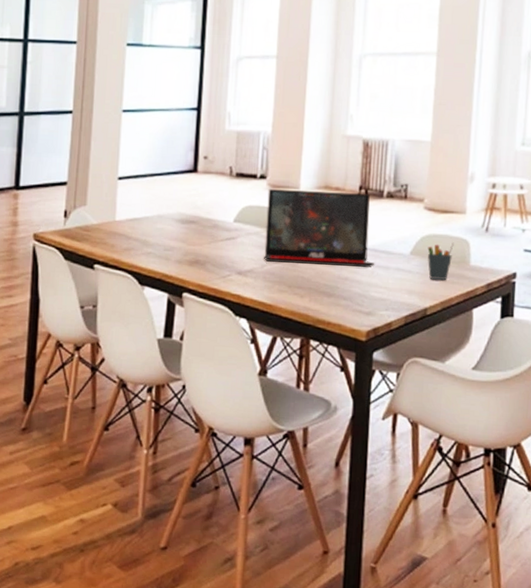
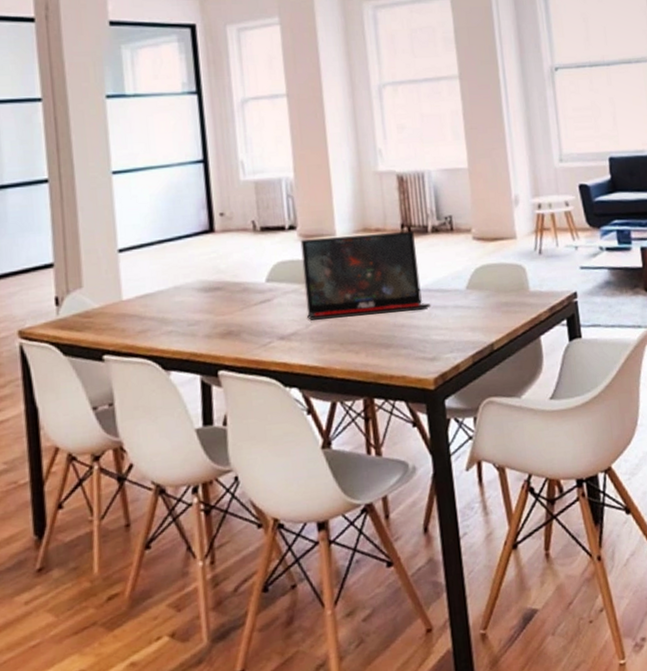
pen holder: present [427,242,454,280] -> none [483,270,510,313]

